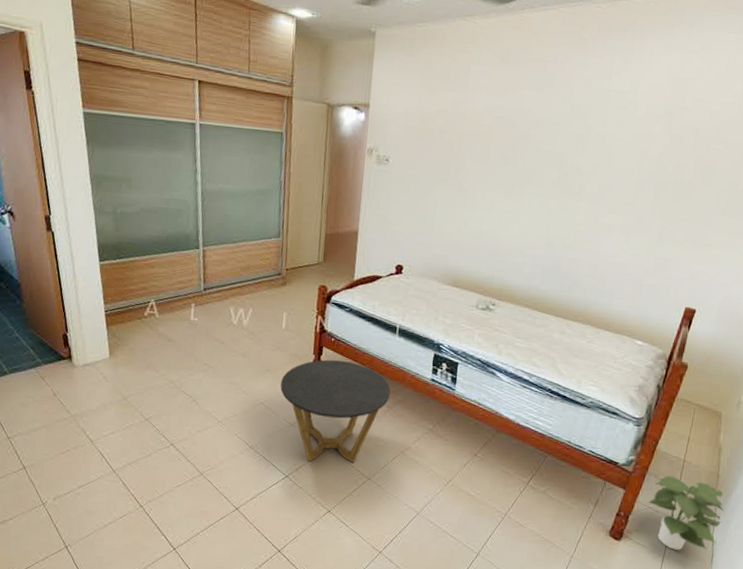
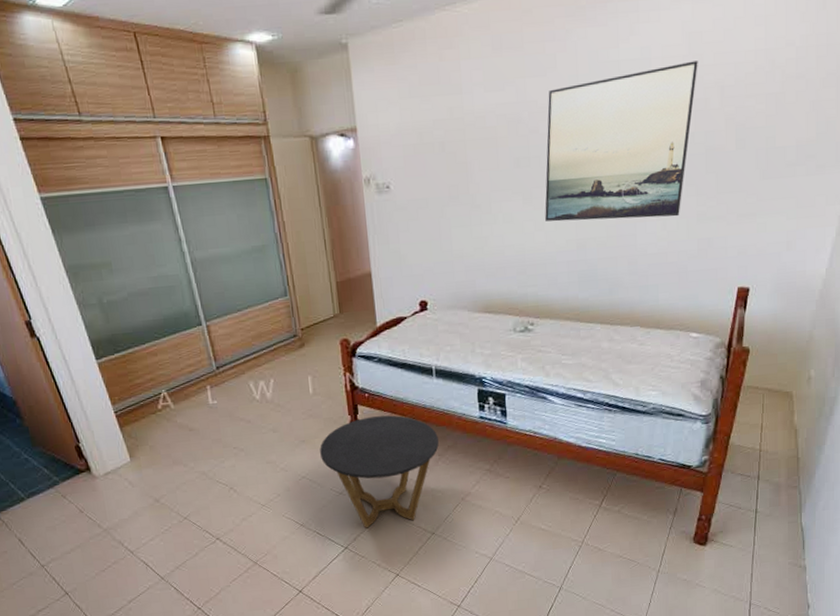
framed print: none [521,101,679,234] -> present [545,61,698,222]
potted plant: present [647,475,725,550] -> none [728,468,810,544]

